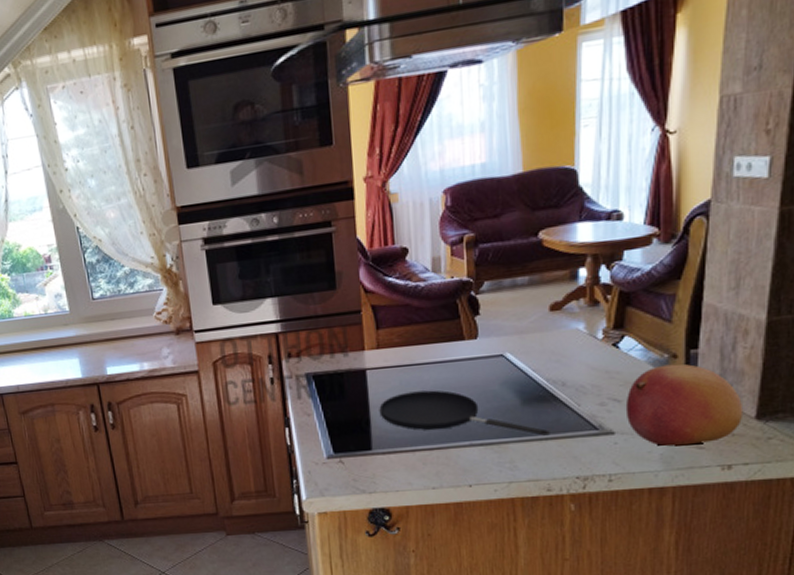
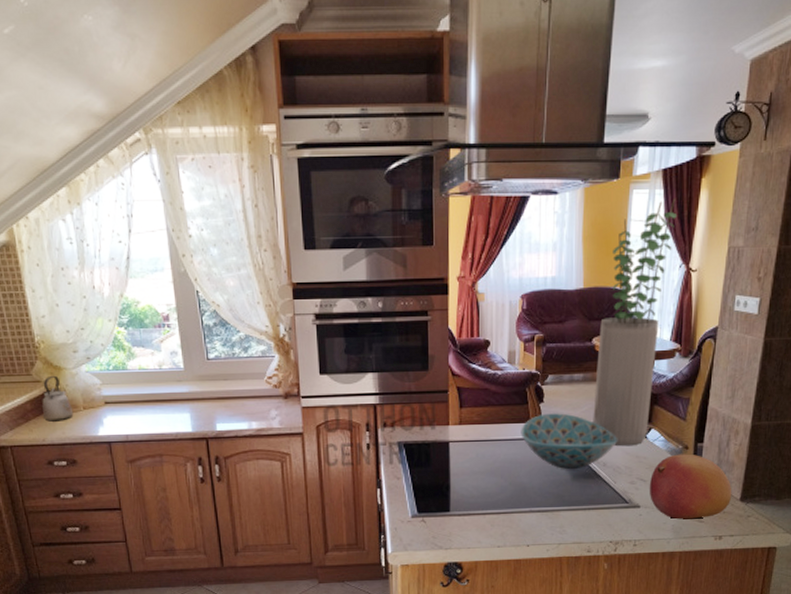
frying pan: present [379,390,550,436] -> none [458,463,592,506]
bowl: none [453,325,580,393] -> present [521,413,618,470]
vase: none [544,44,645,360] -> present [593,198,678,445]

